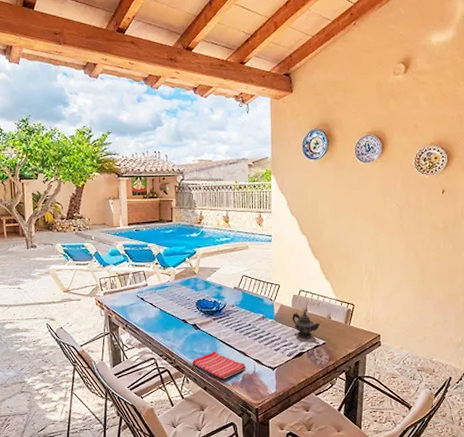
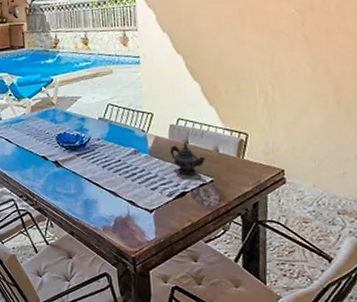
dish towel: present [193,351,247,379] -> none [56,191,119,223]

